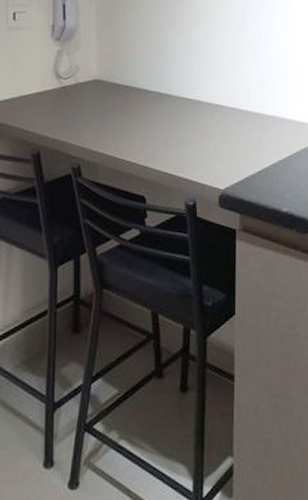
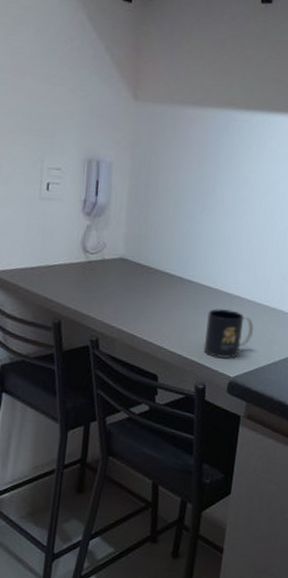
mug: none [189,120,239,172] -> present [203,308,254,359]

